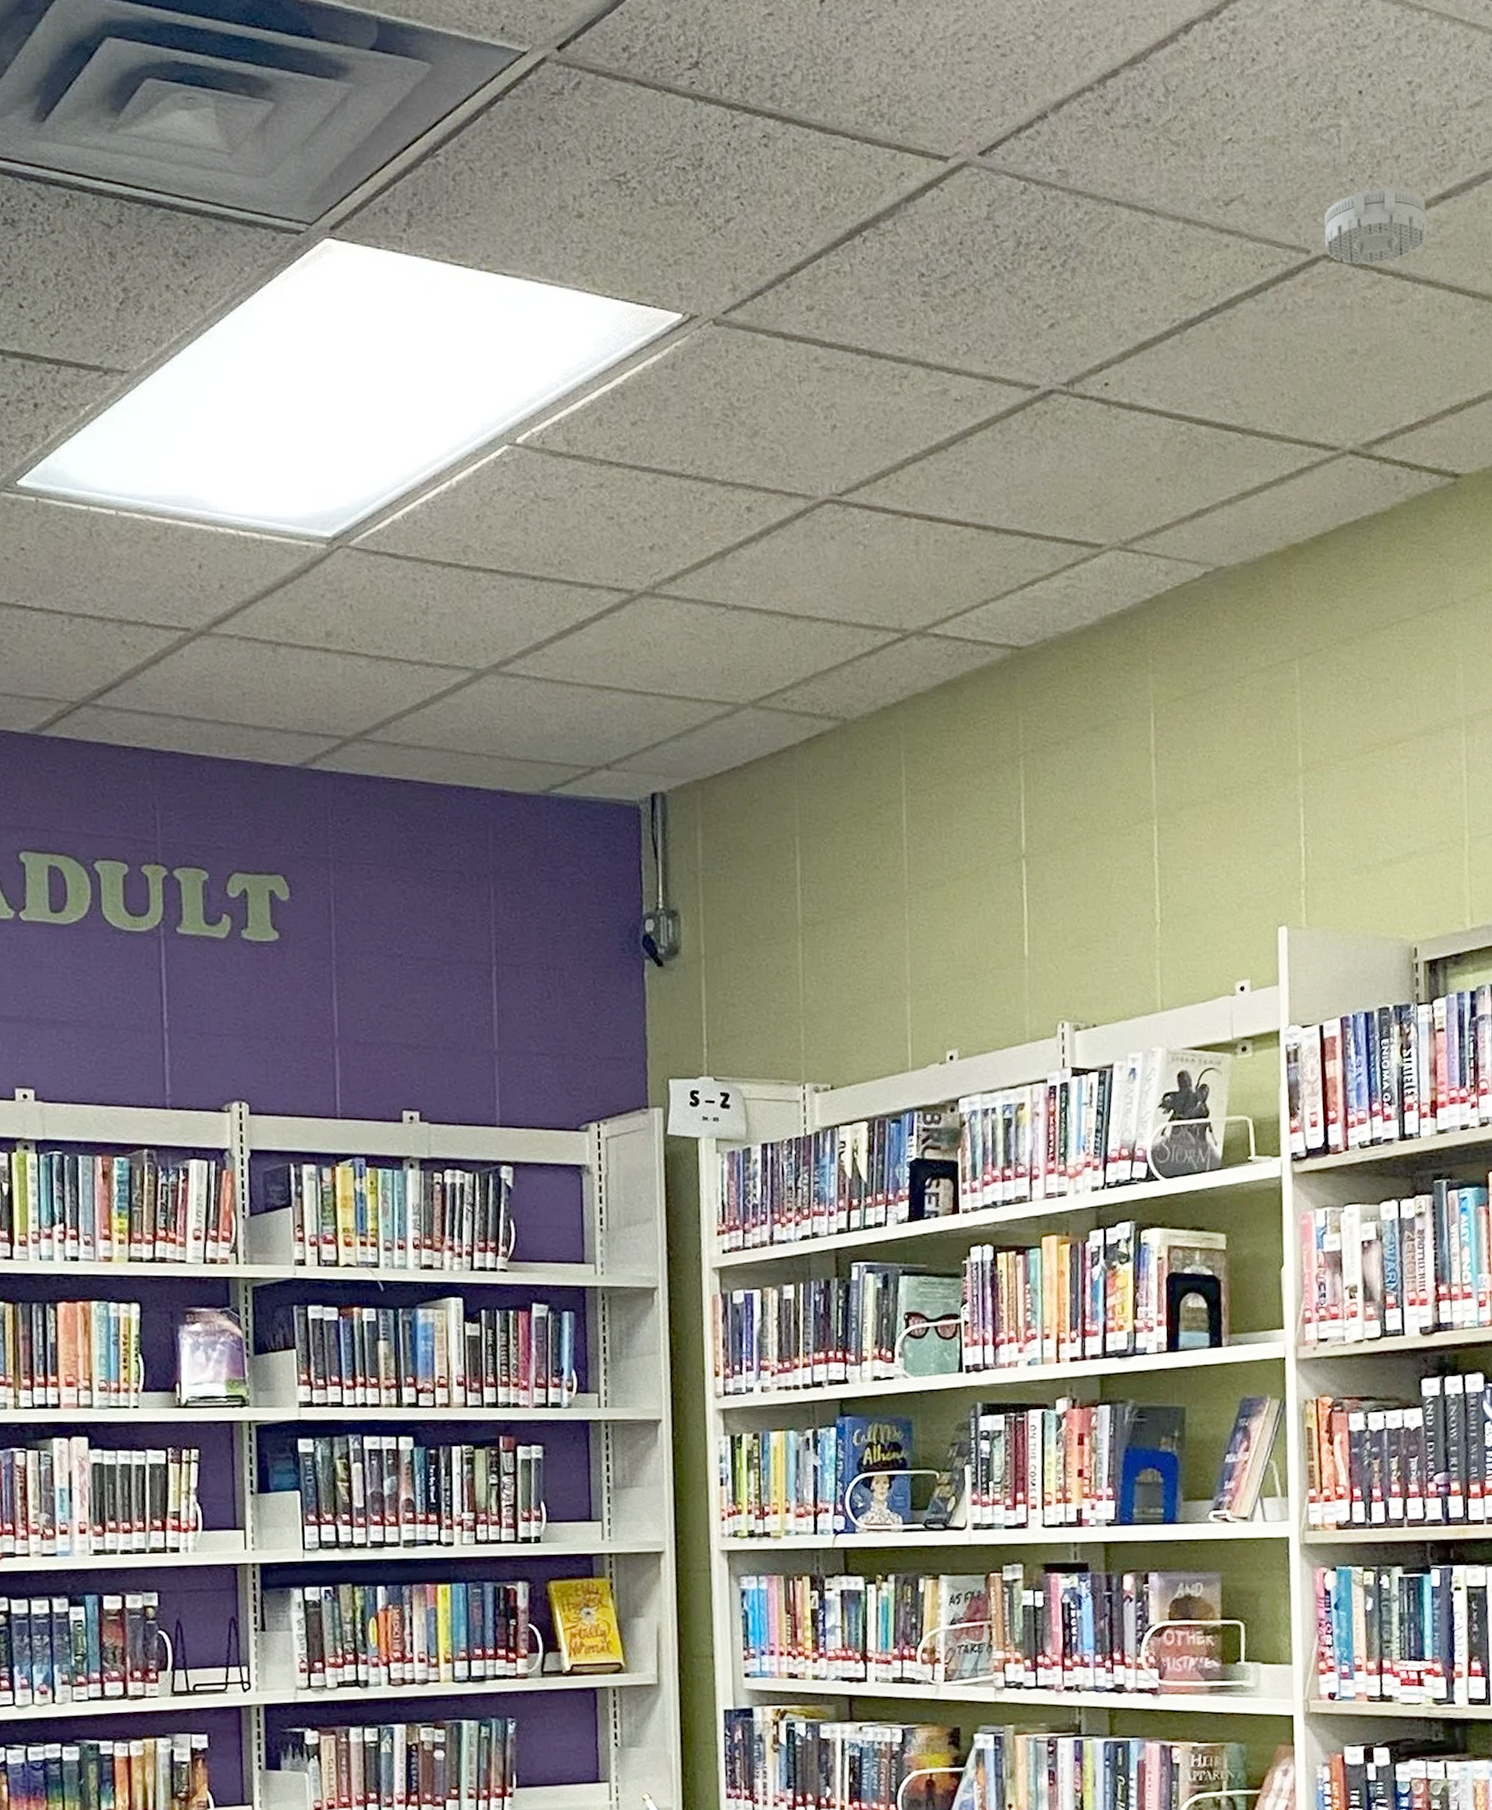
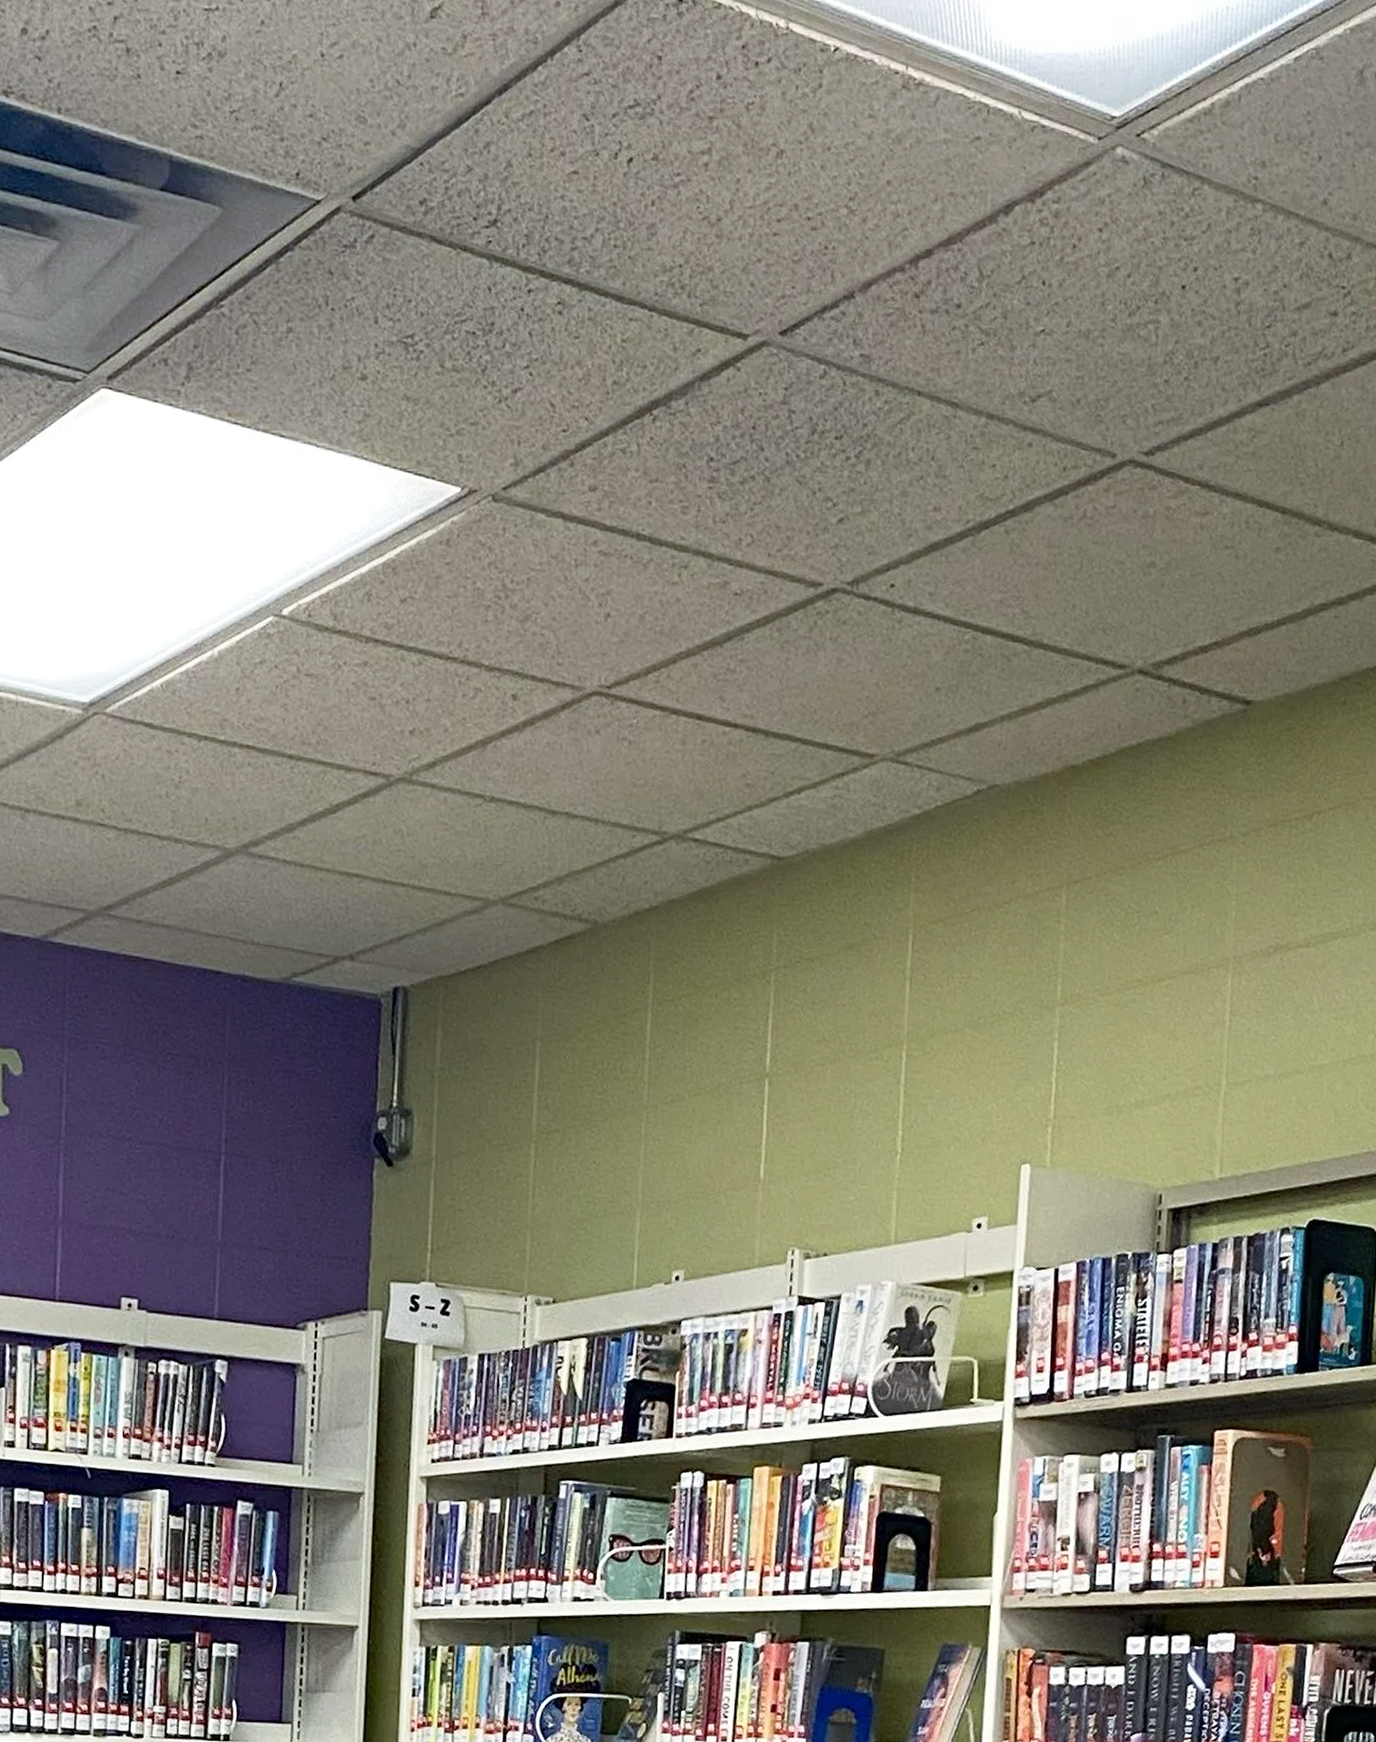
smoke detector: present [1325,187,1427,264] -> none [1132,391,1242,473]

